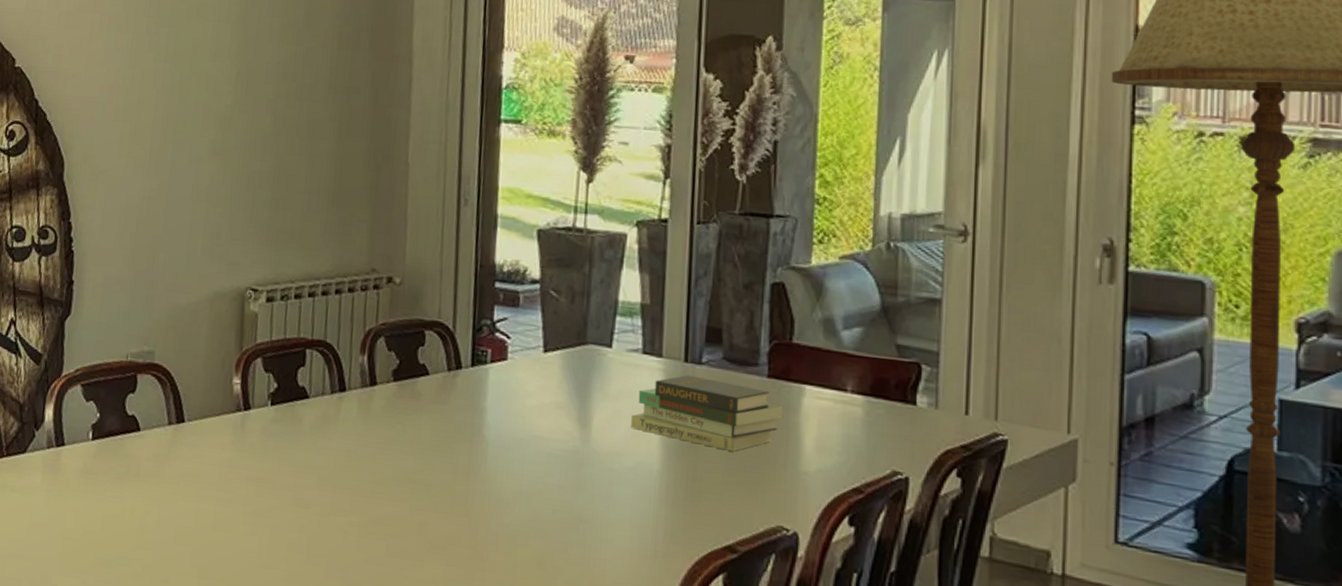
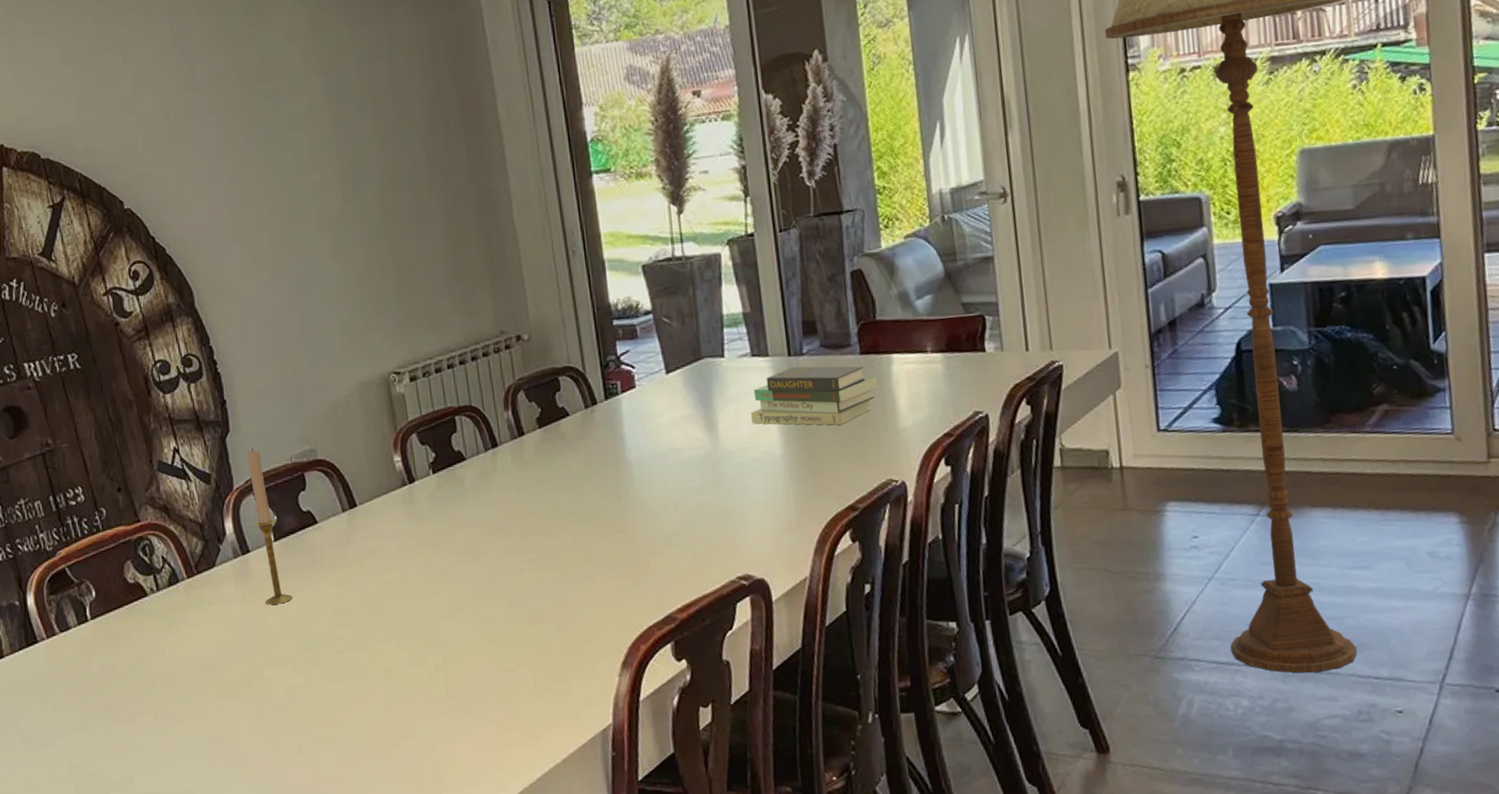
candlestick: none [69,336,99,508] -> present [246,448,292,605]

